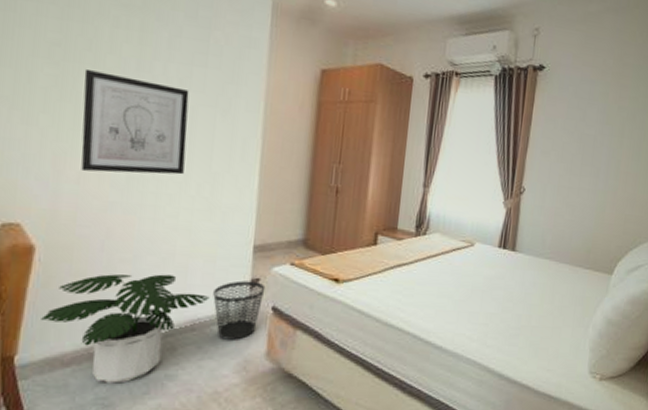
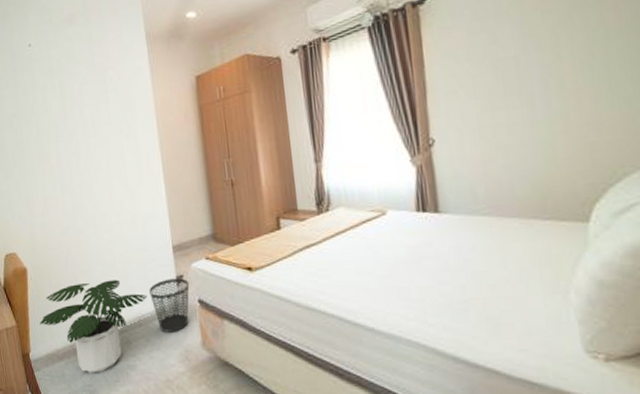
wall art: present [81,68,190,175] -> none [32,125,109,206]

